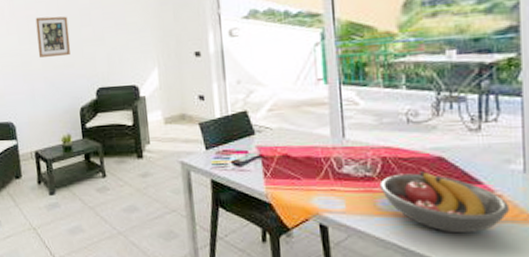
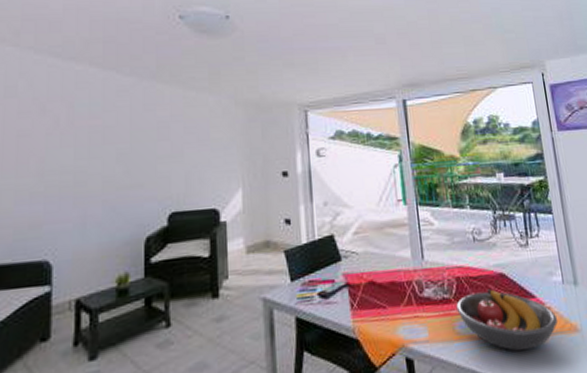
wall art: present [35,16,71,58] -> none [98,127,142,176]

